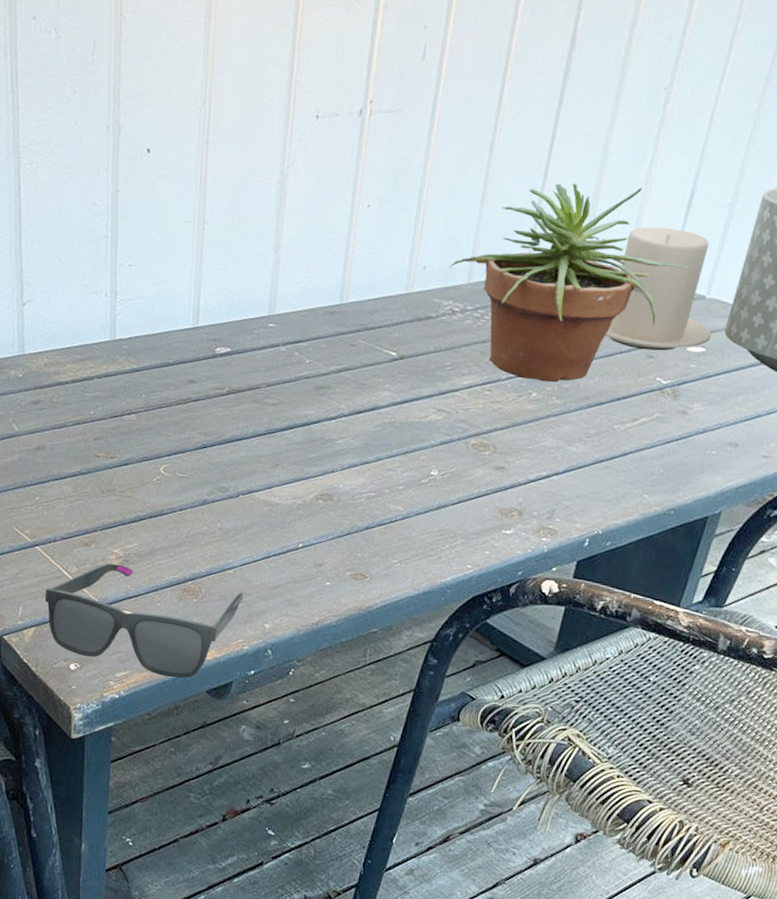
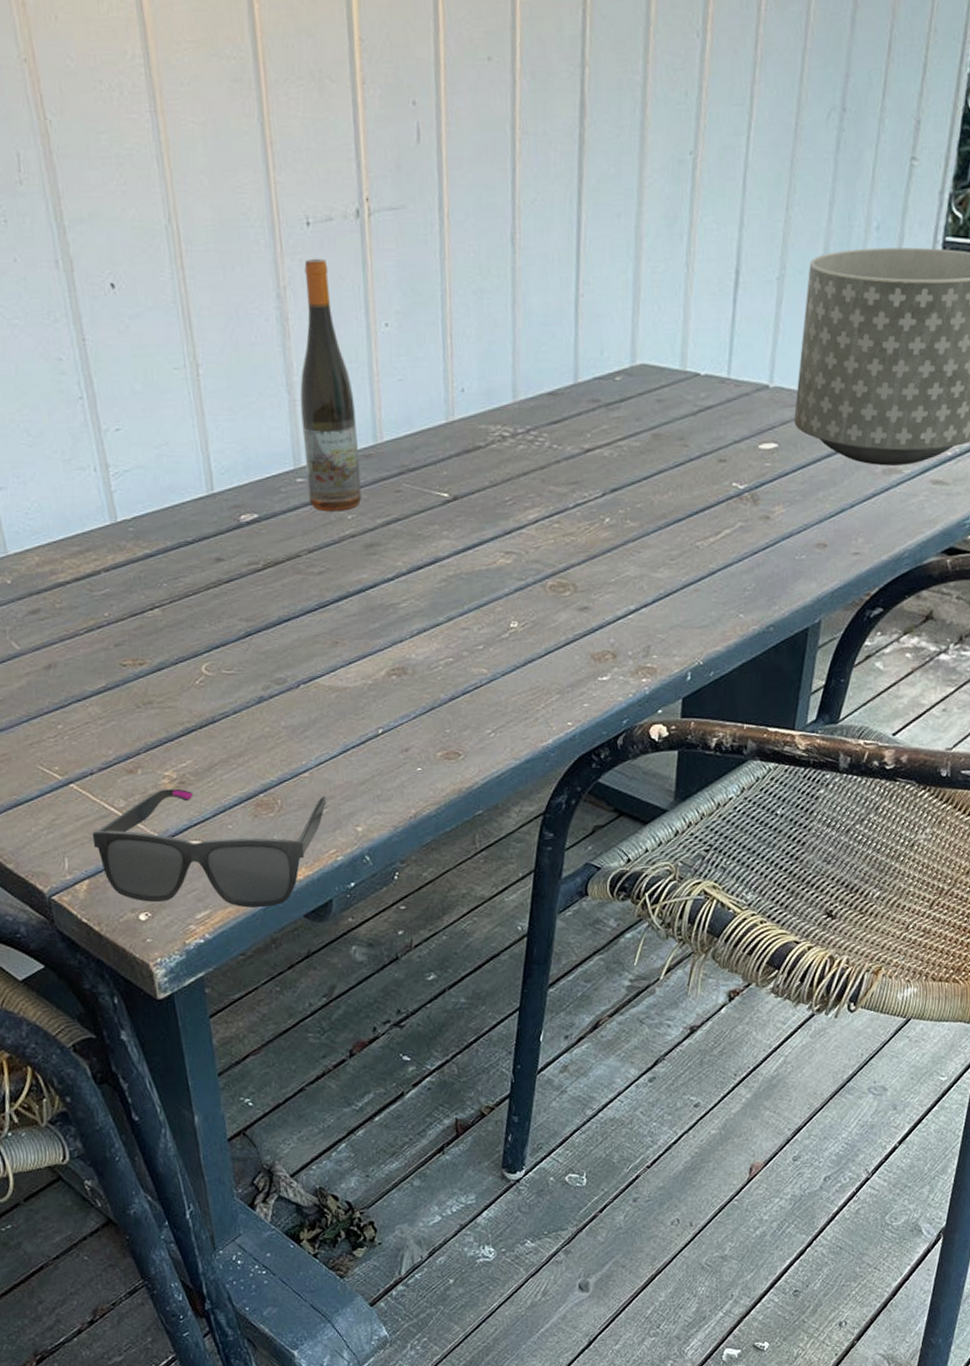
wine bottle: none [275,145,330,356] -> present [300,258,362,512]
potted plant: present [449,183,692,383] -> none [490,269,750,505]
candle: present [604,226,711,351] -> none [670,312,781,454]

